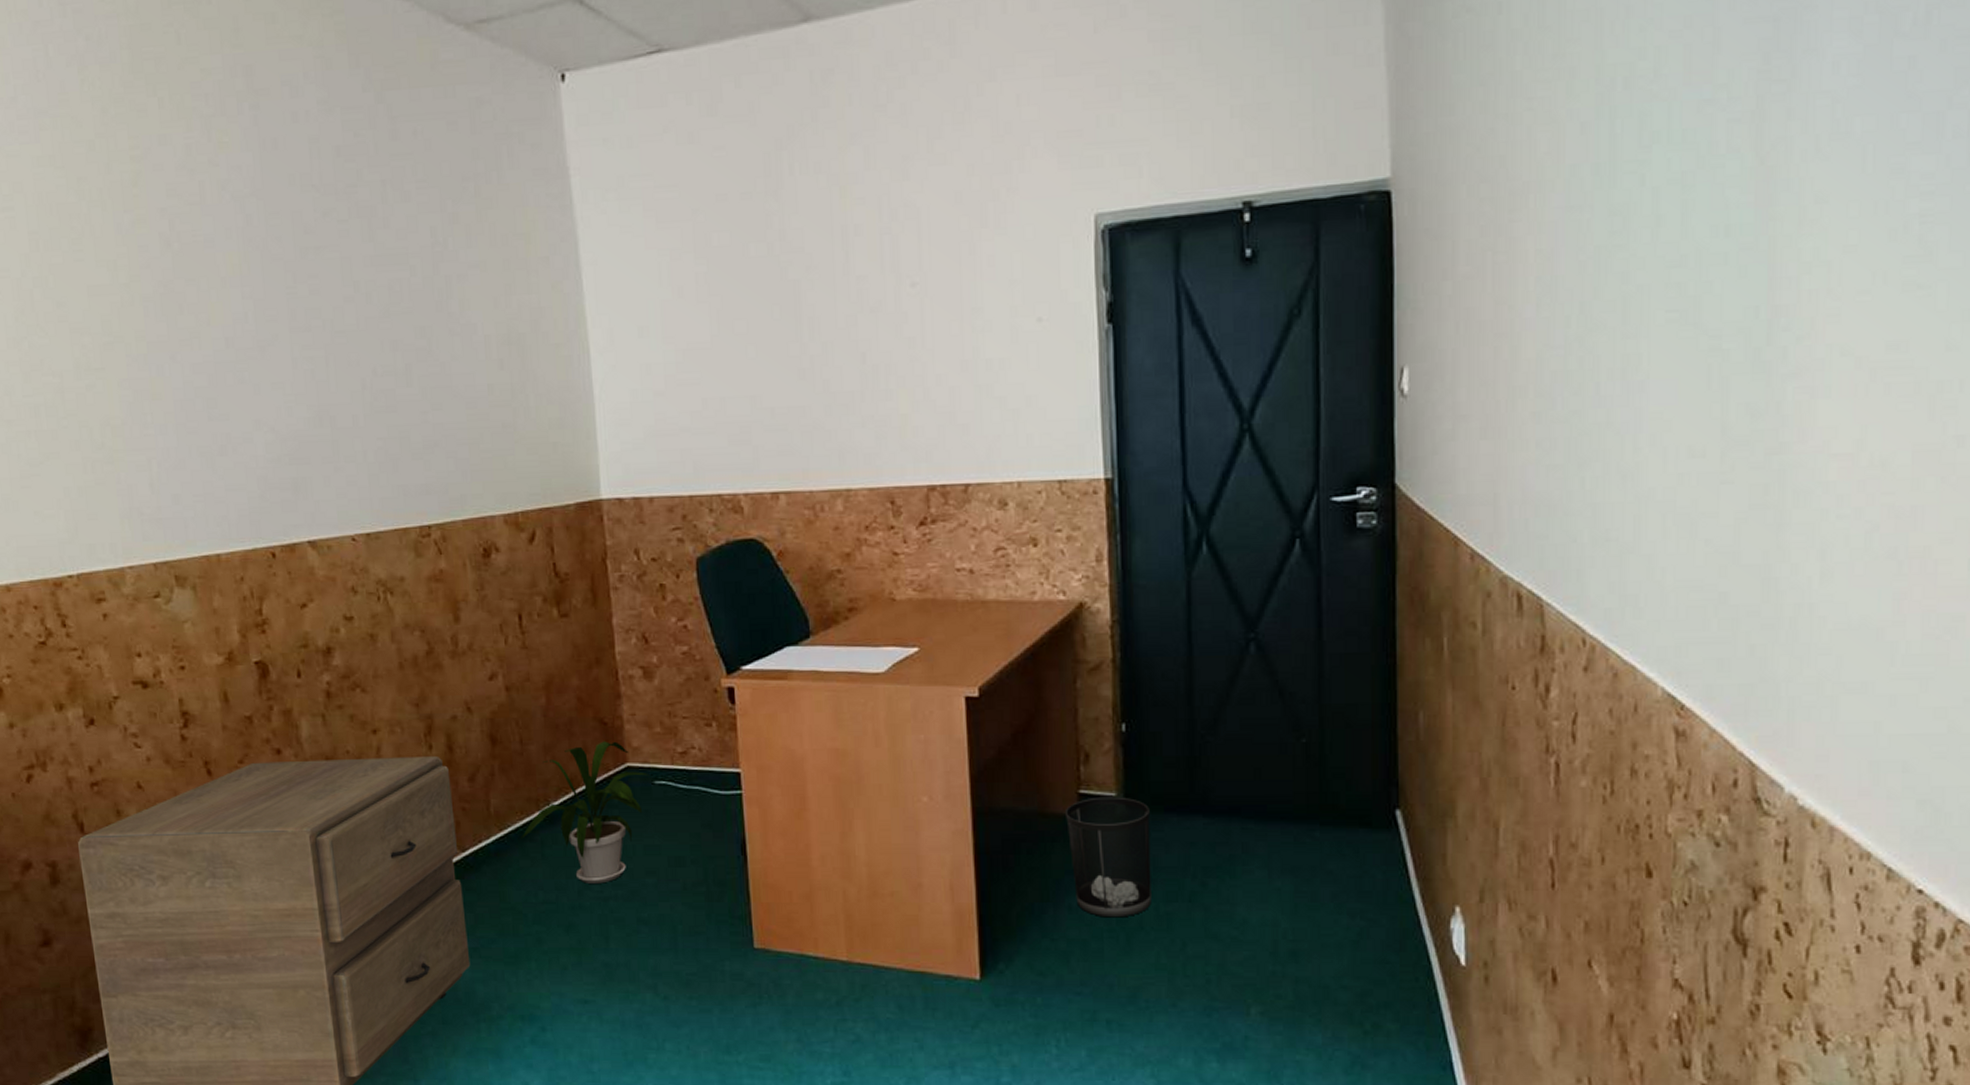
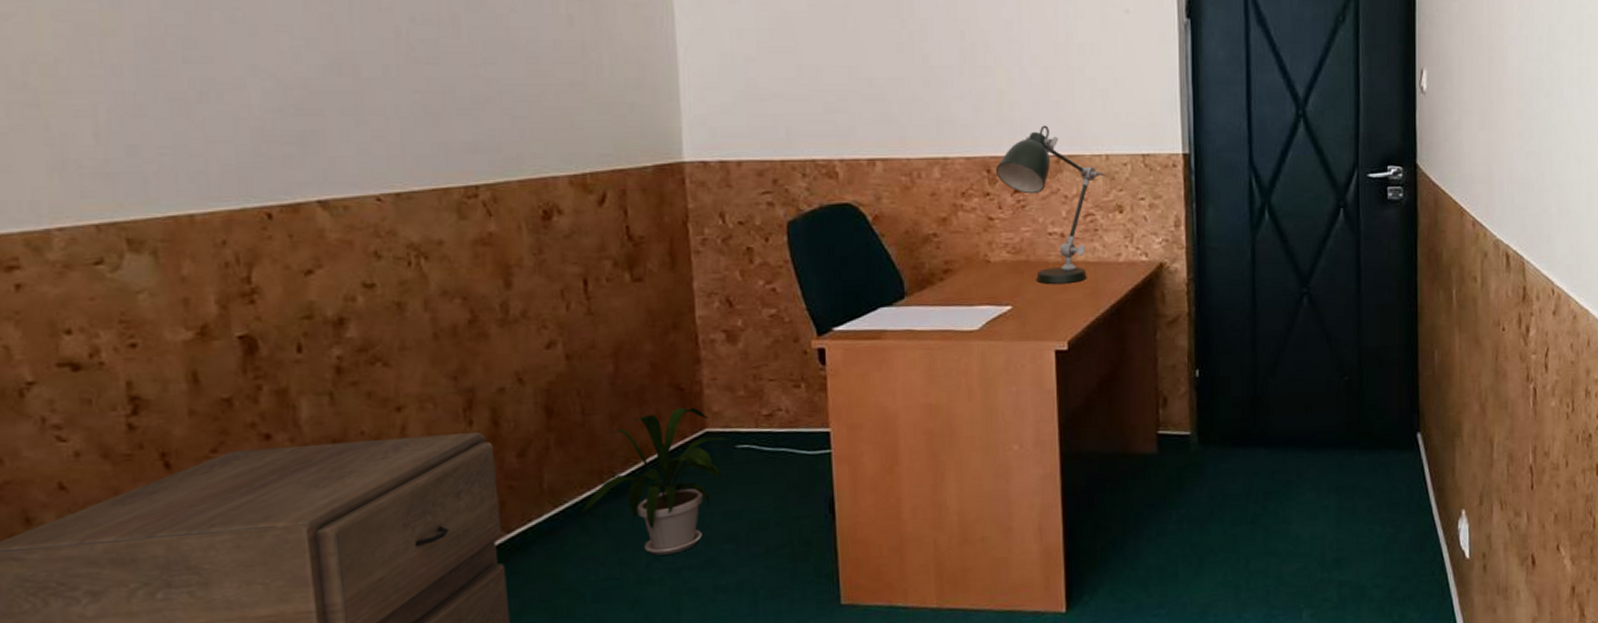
desk lamp: none [899,451,1017,624] -> present [995,125,1105,284]
waste bin: present [1066,797,1152,918] -> none [1146,435,1220,544]

